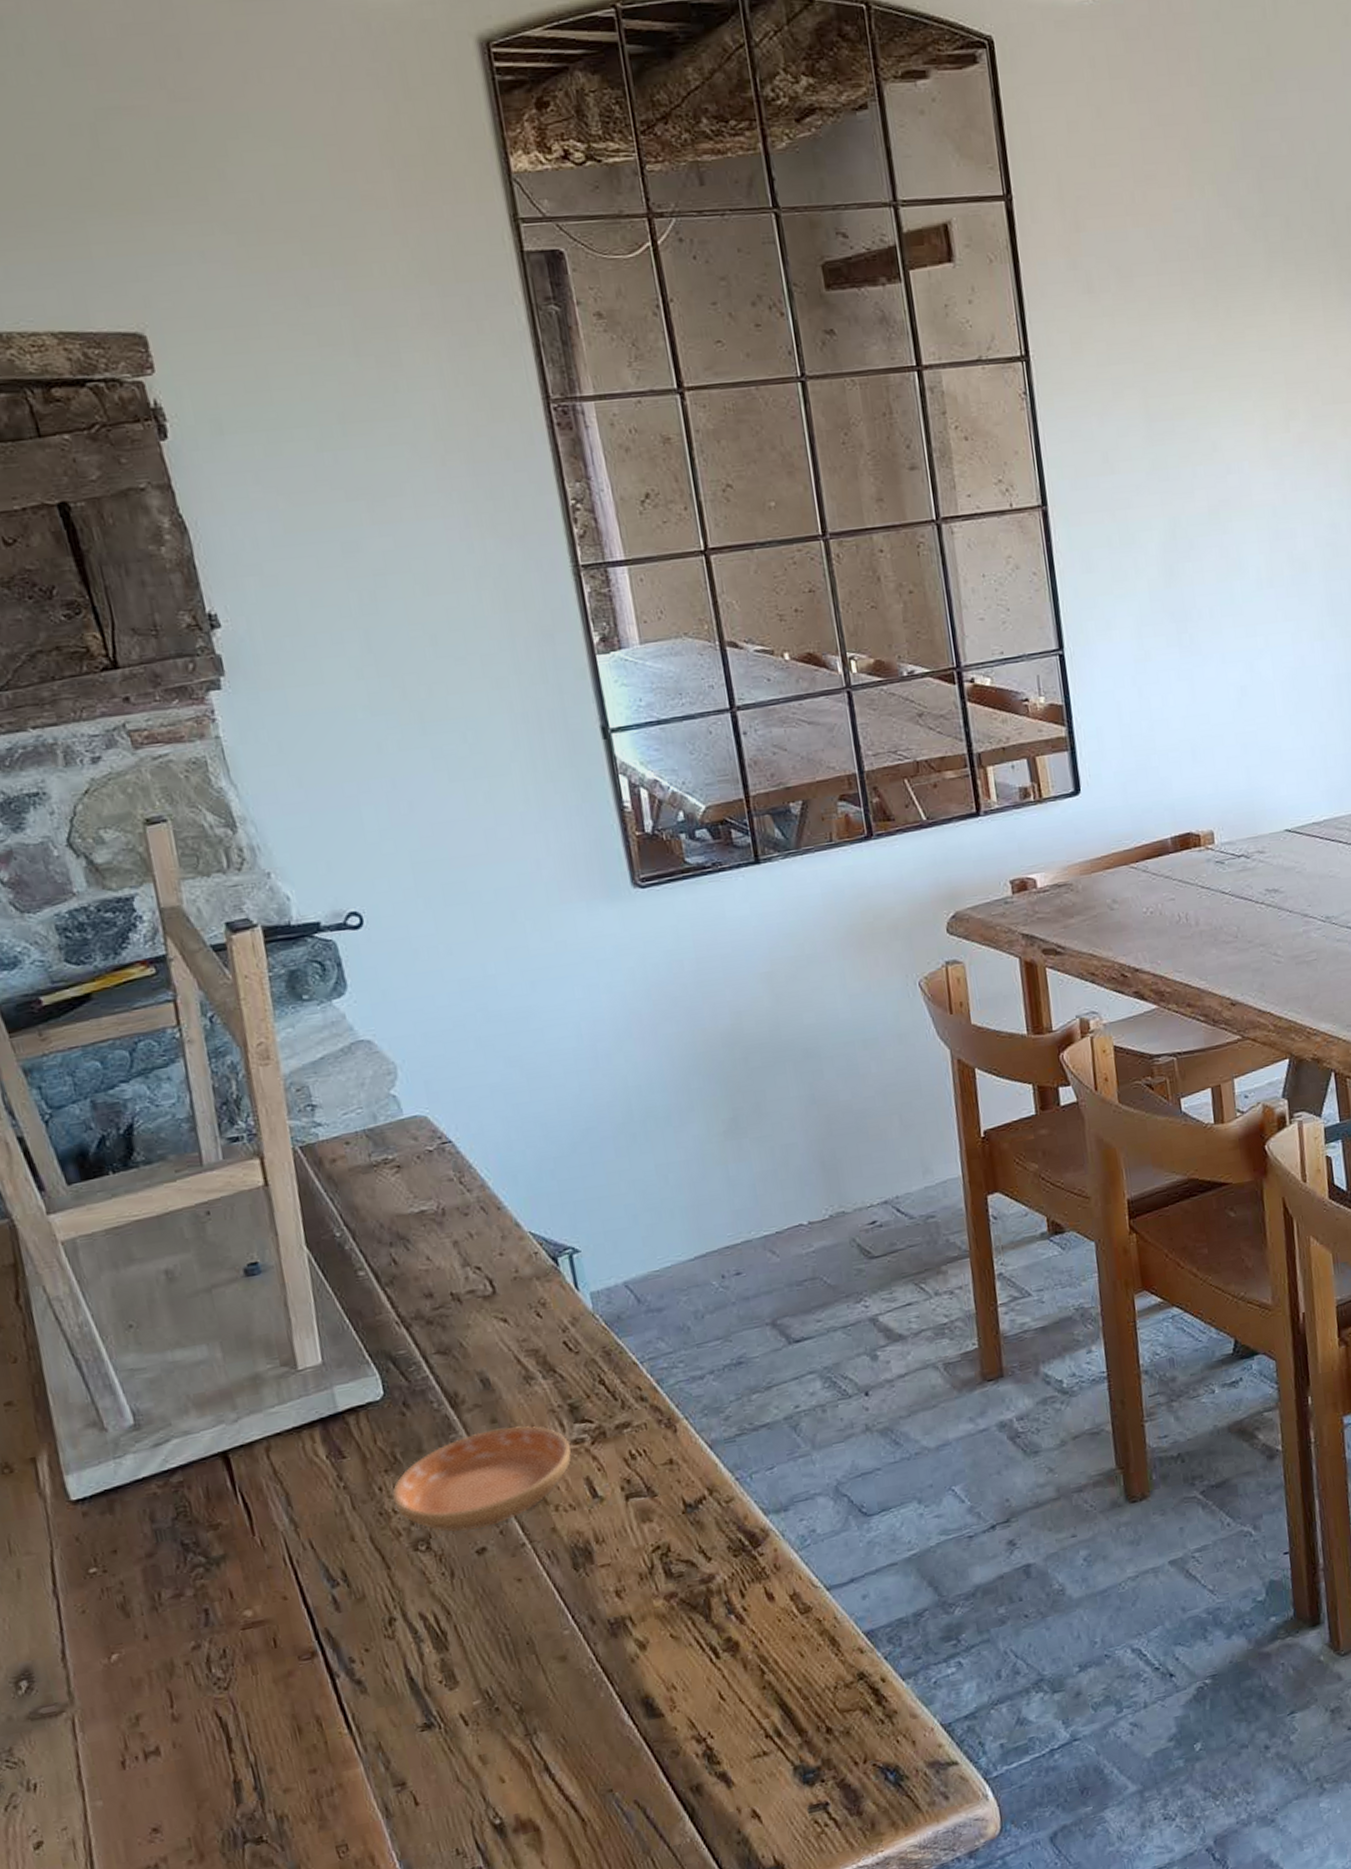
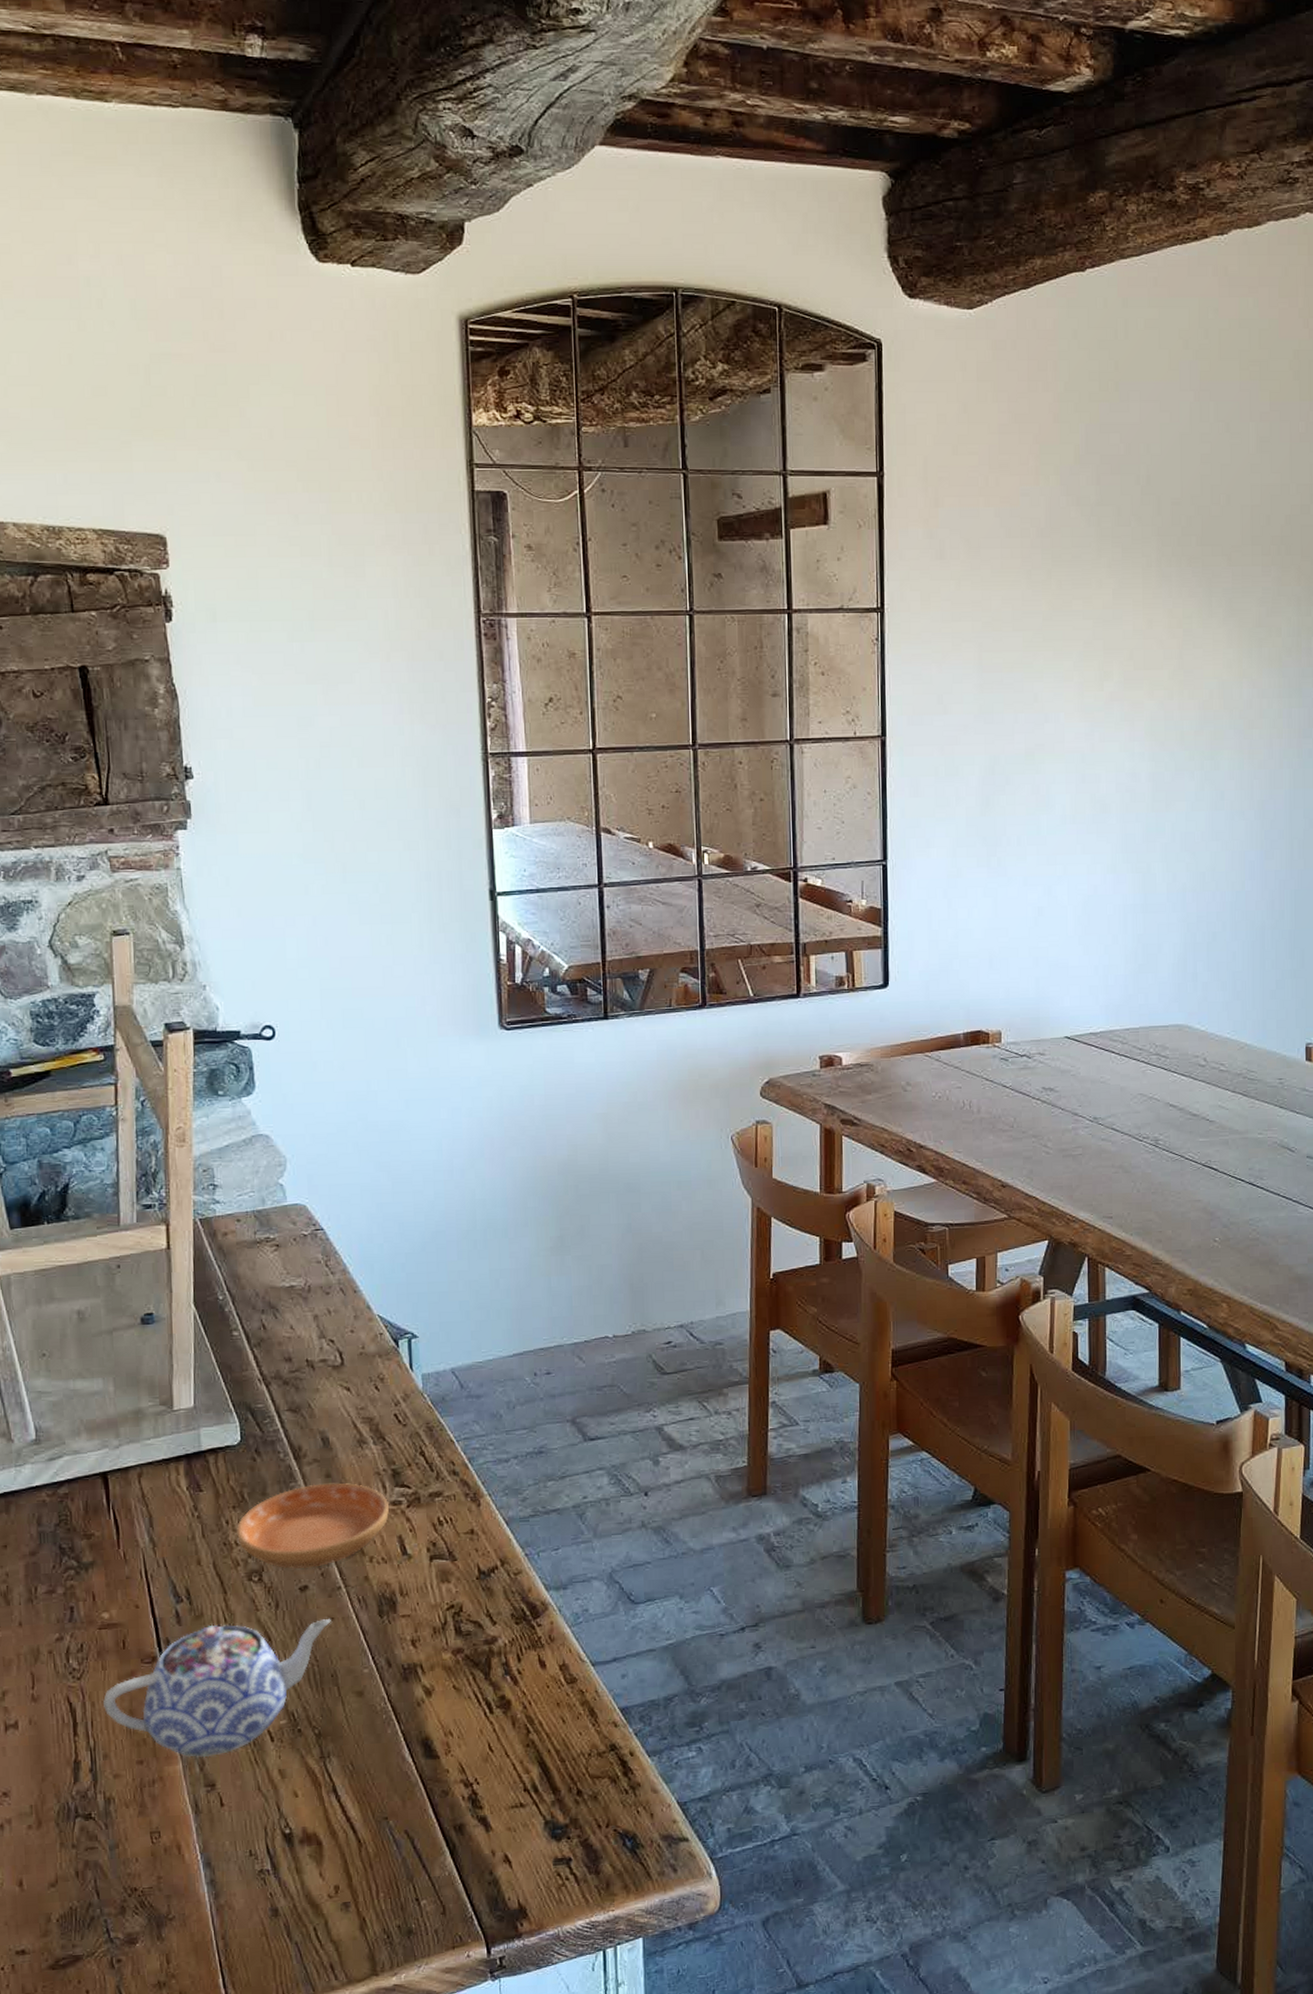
teapot: none [259,1580,519,1758] -> present [103,1619,331,1758]

